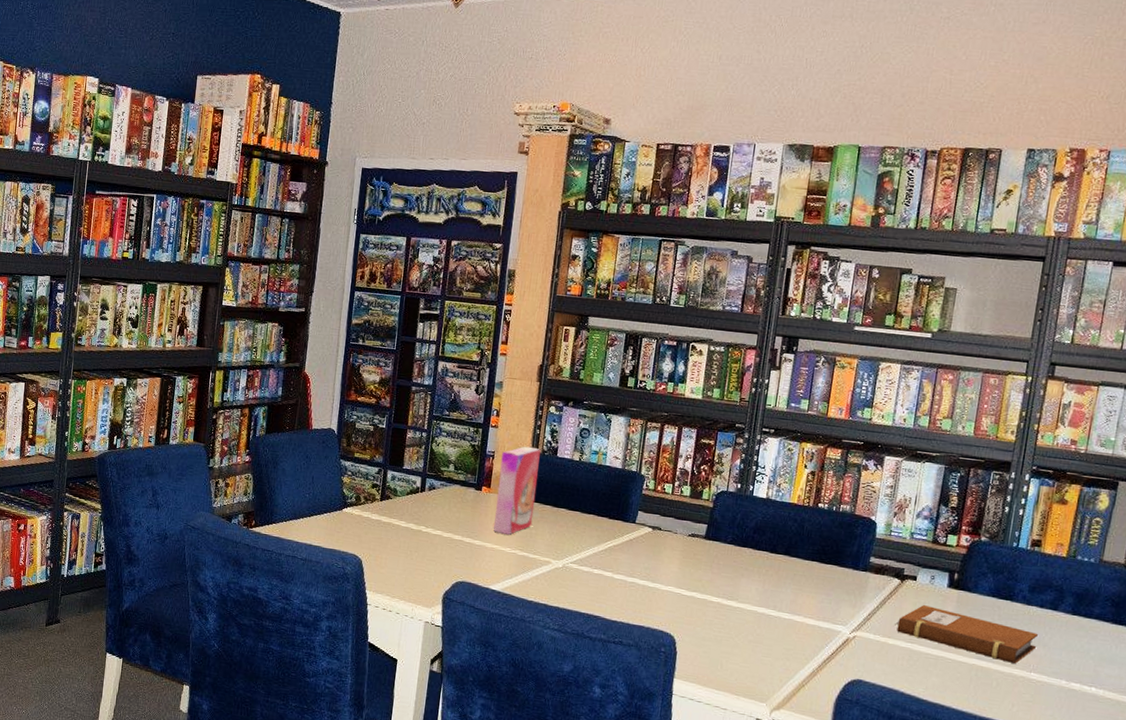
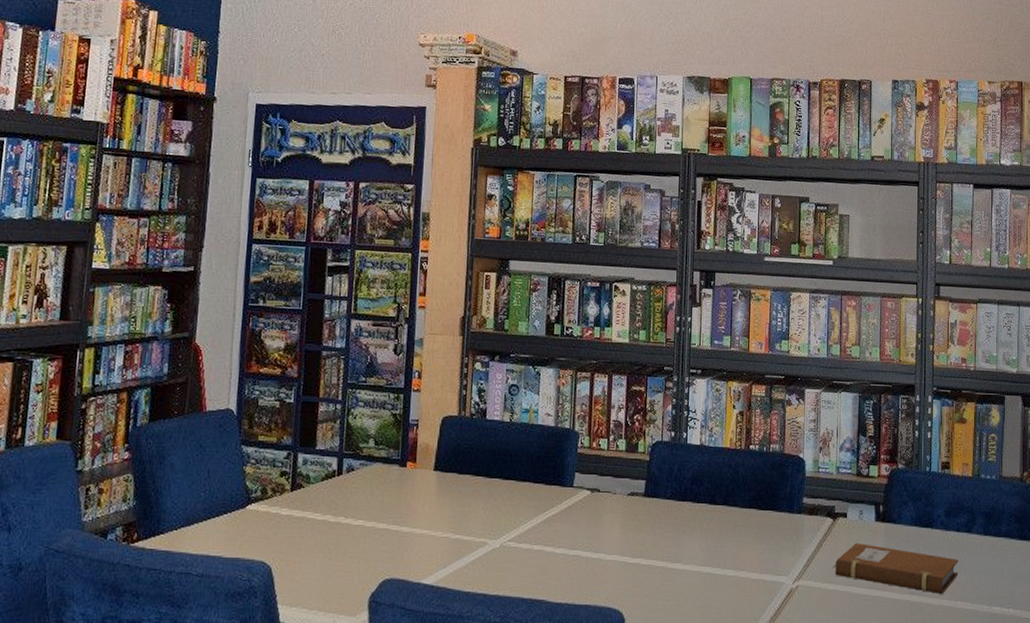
cereal box: present [494,446,541,536] -> none [422,410,468,517]

